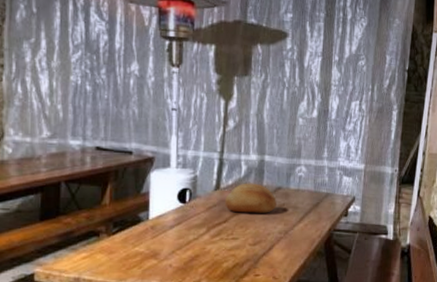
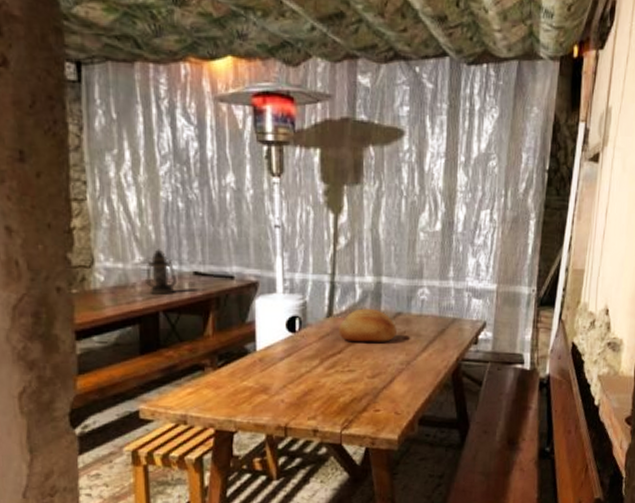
lantern: none [51,126,81,168] -> present [146,249,178,296]

